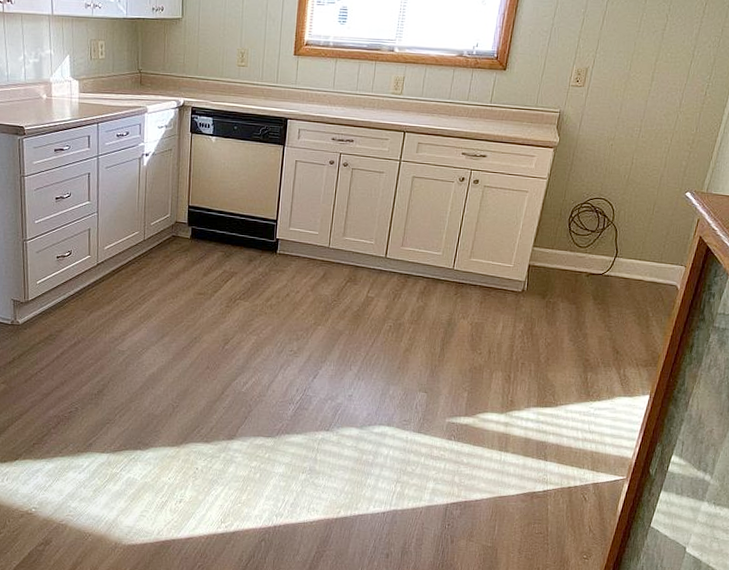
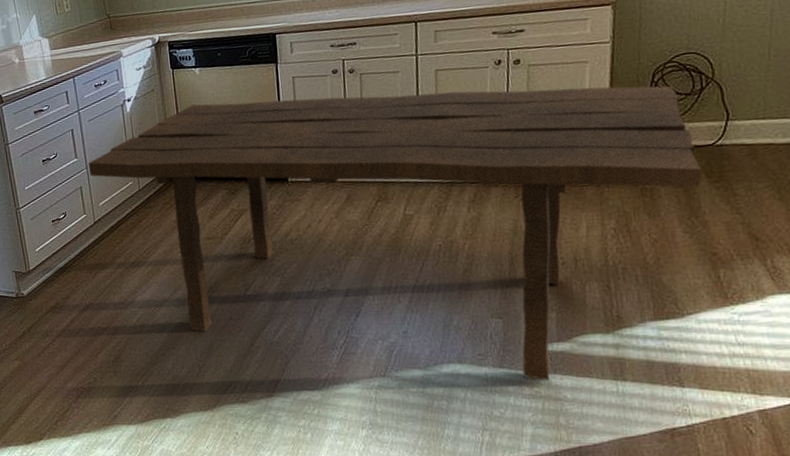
dining table: none [99,170,591,447] -> present [88,85,702,381]

